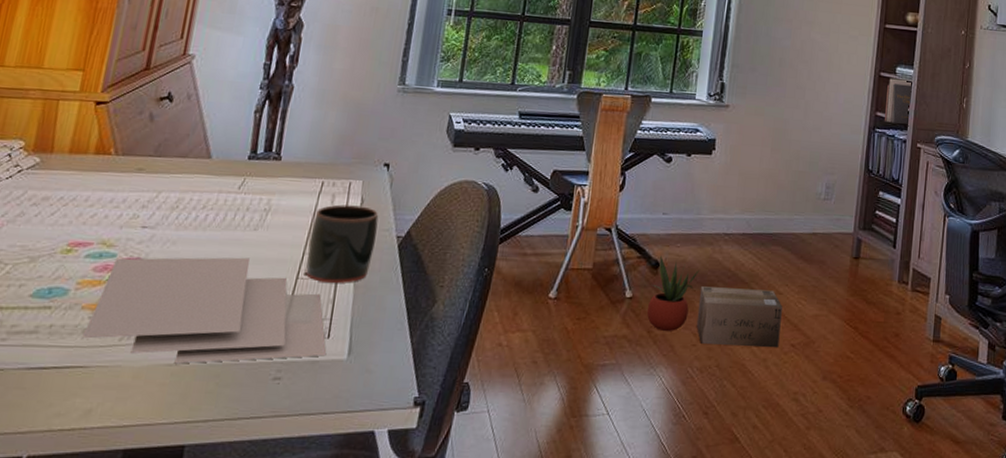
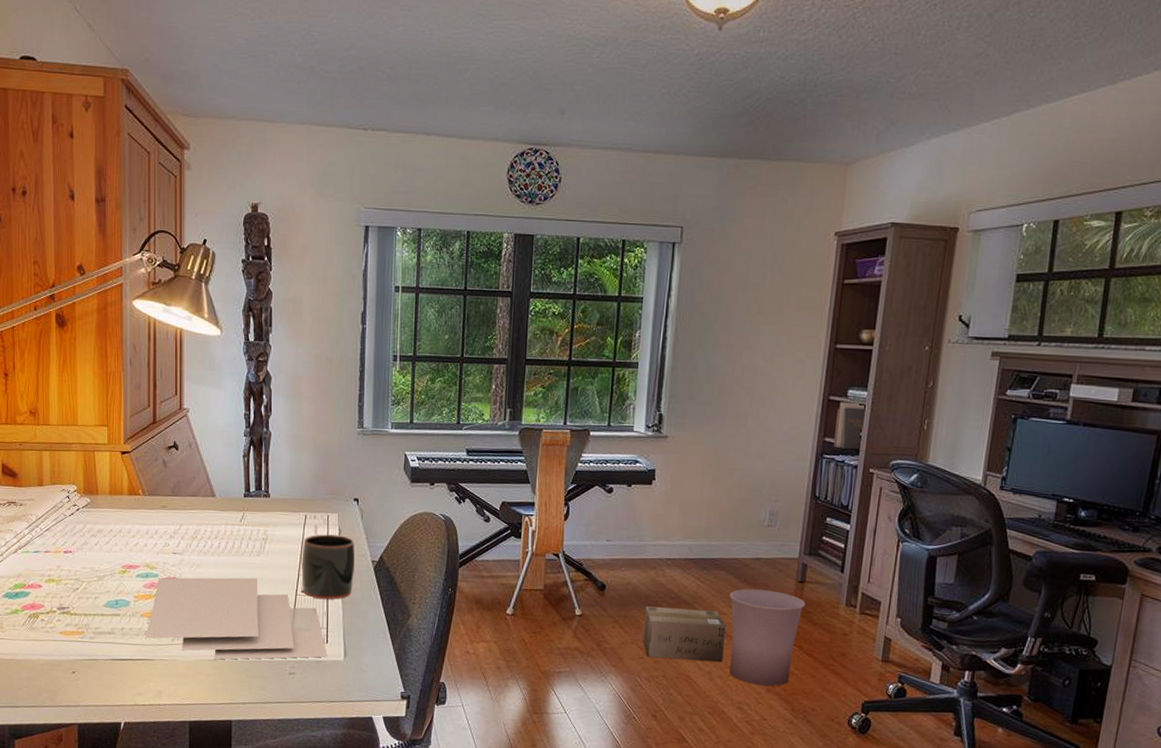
potted plant: present [646,256,699,331] -> none [595,578,644,645]
waste bin: none [785,266,860,374] -> present [729,589,805,687]

